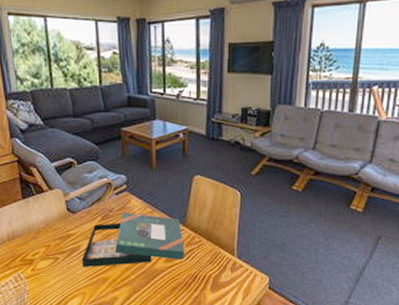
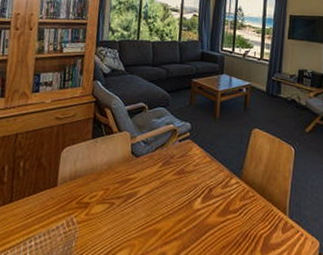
board game: present [82,212,185,267] -> none [136,159,239,216]

